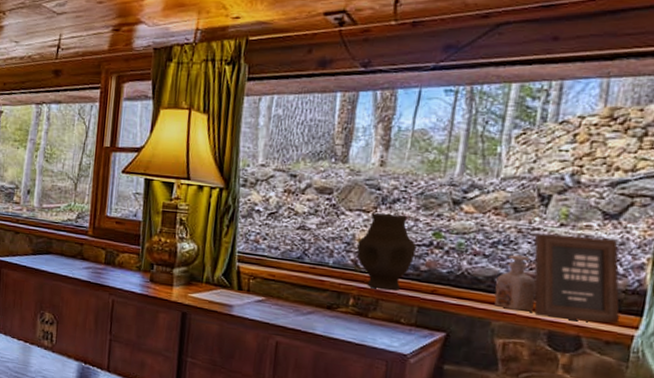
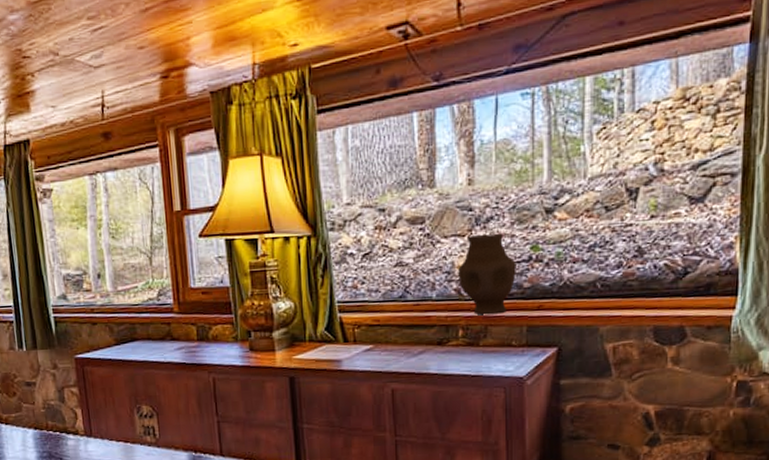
decorative bottle: present [494,254,537,312] -> none [598,254,637,313]
picture frame: present [534,233,620,324] -> none [628,223,717,313]

